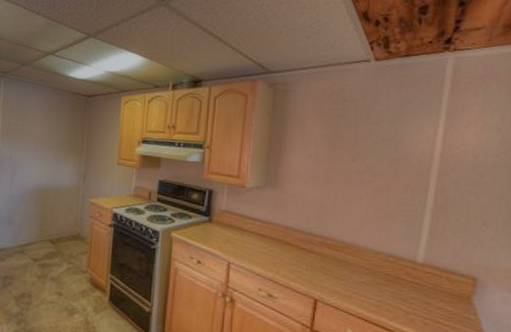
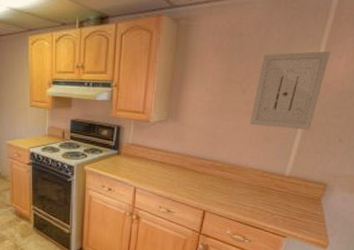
wall art: none [364,119,454,208] -> present [250,50,331,130]

